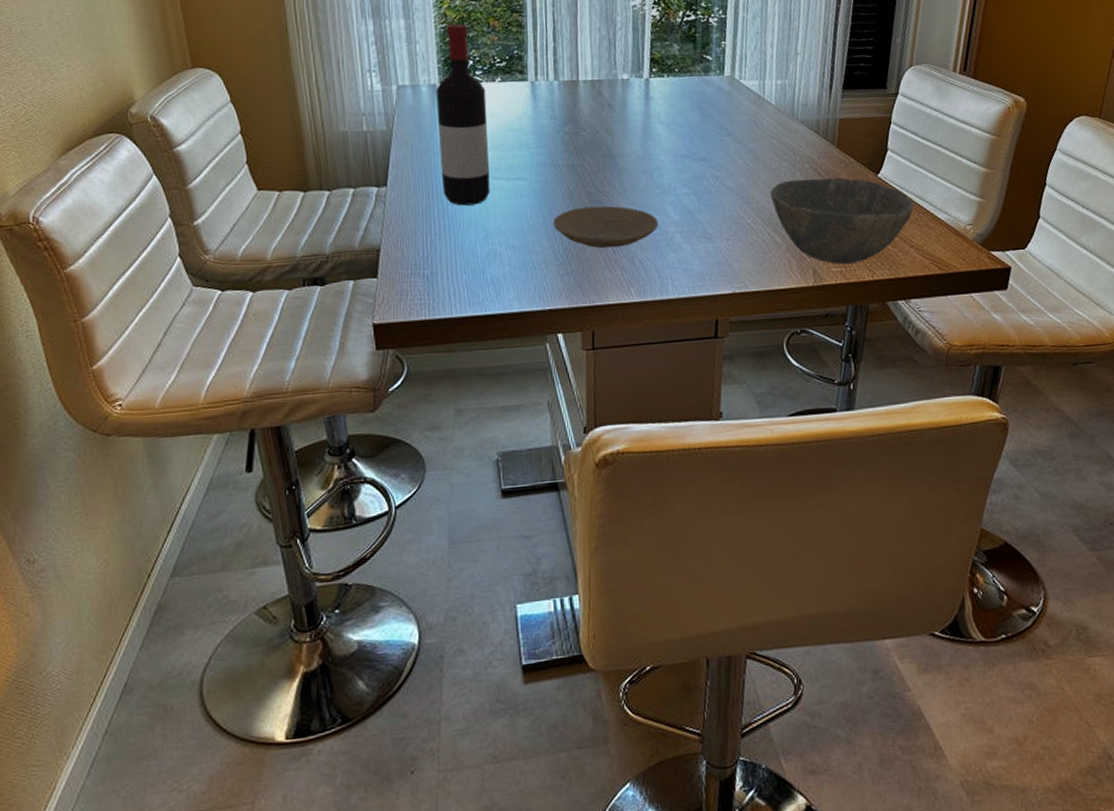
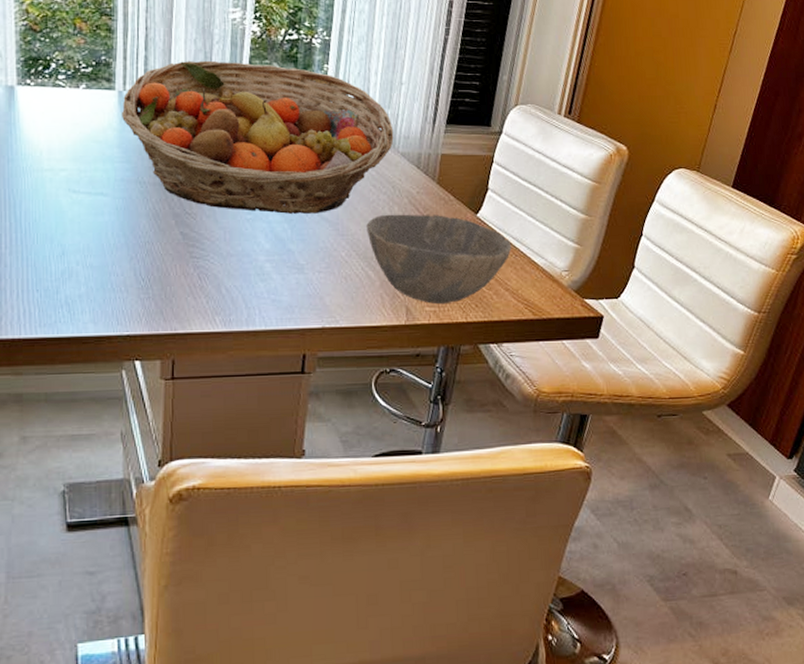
wine bottle: present [436,24,490,206] -> none [13,23,69,219]
fruit basket: none [534,46,793,186] -> present [121,60,394,214]
plate: present [553,206,659,249] -> none [136,228,248,274]

